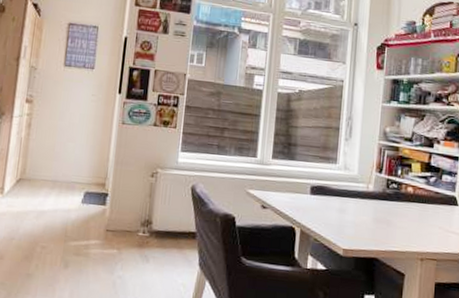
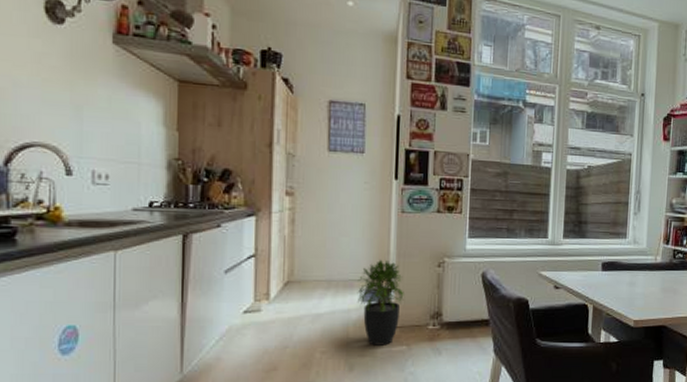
potted plant: none [77,165,119,247] -> present [357,259,404,346]

